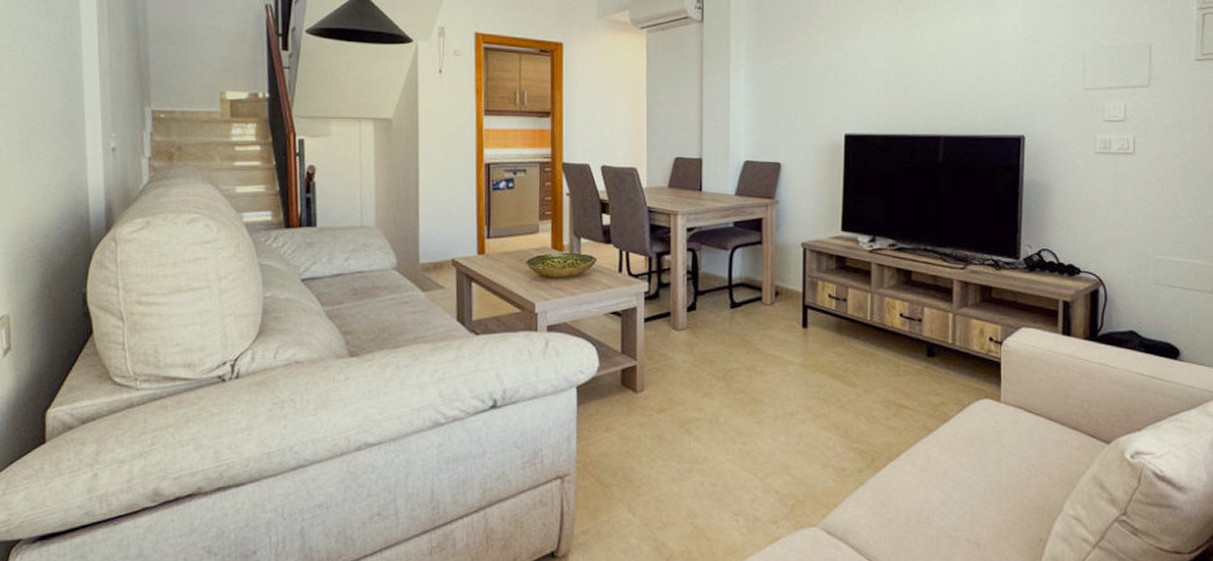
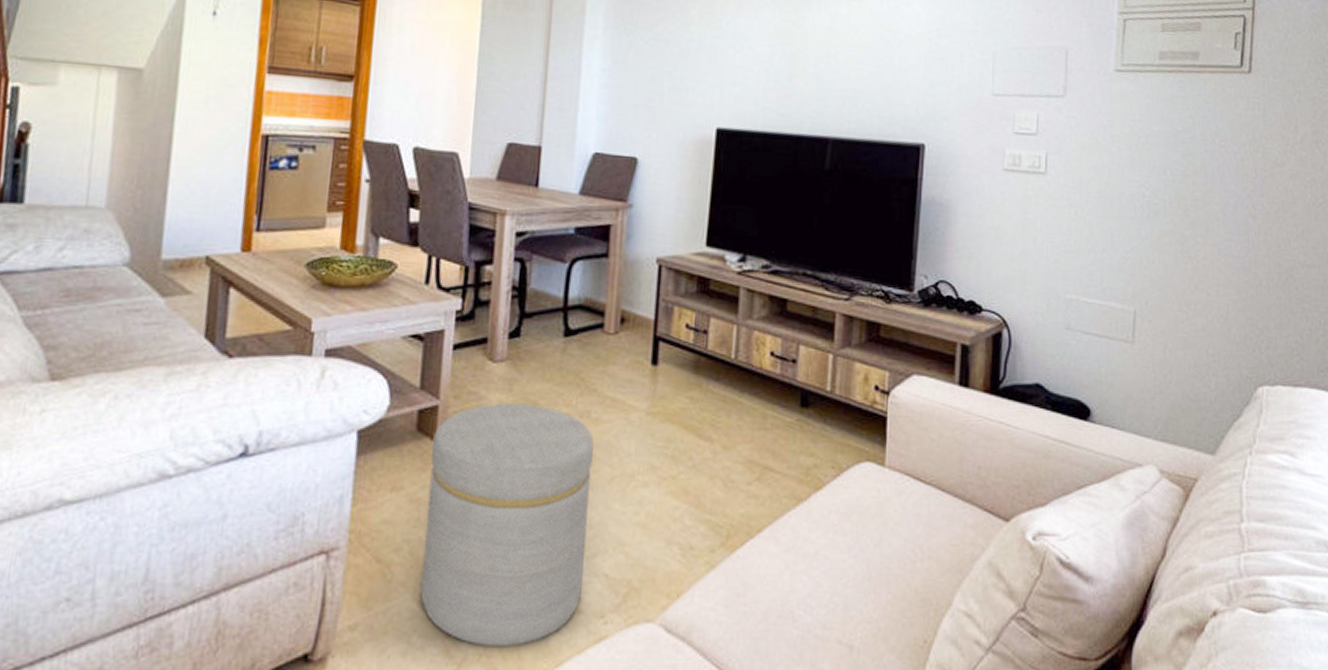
ottoman: none [633,362,760,545] -> present [420,403,594,646]

